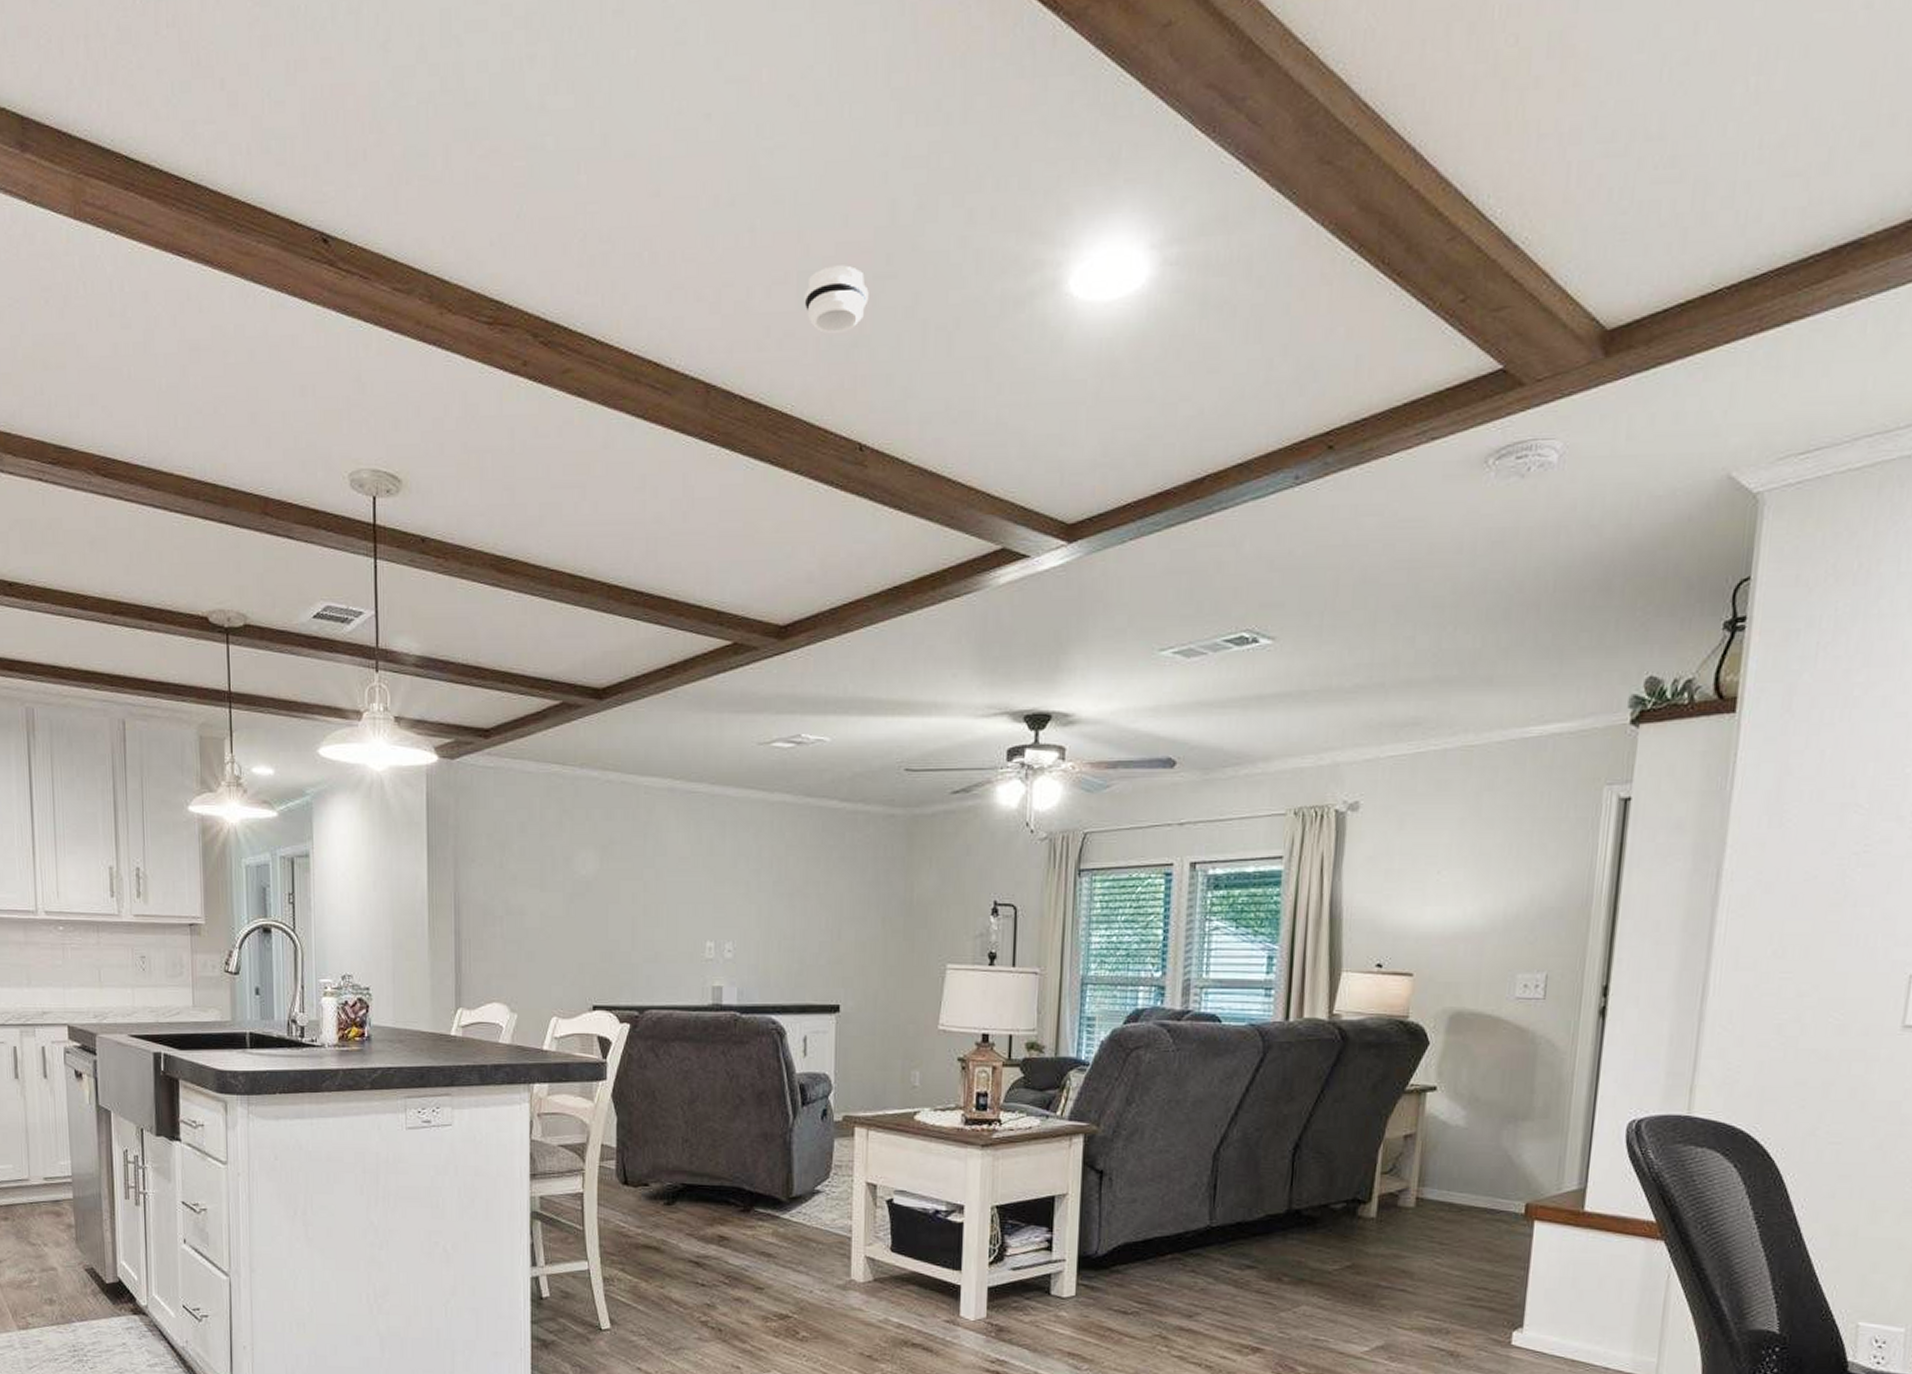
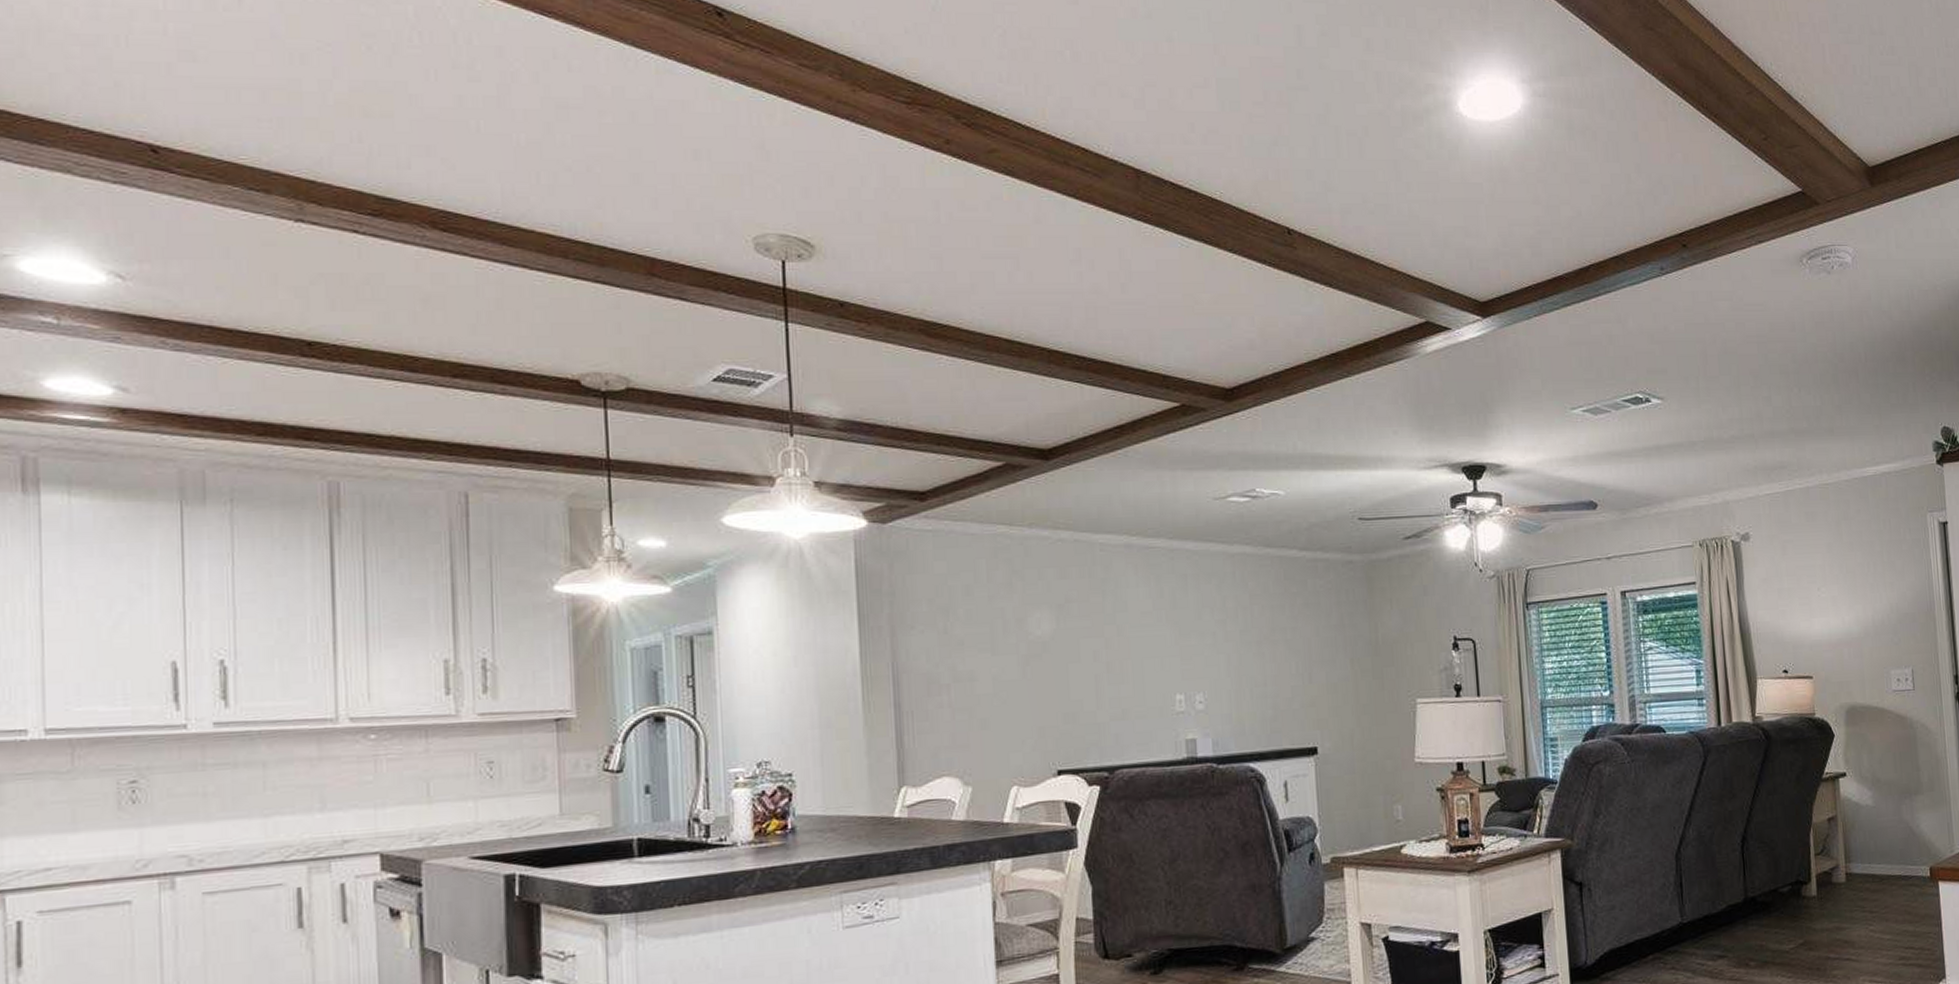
smoke detector: present [804,265,869,333] -> none [1224,76,1284,132]

